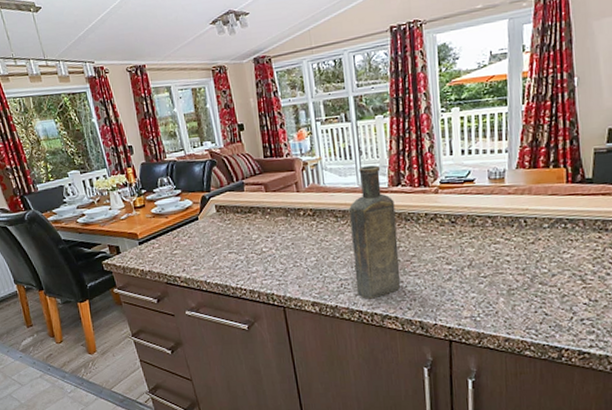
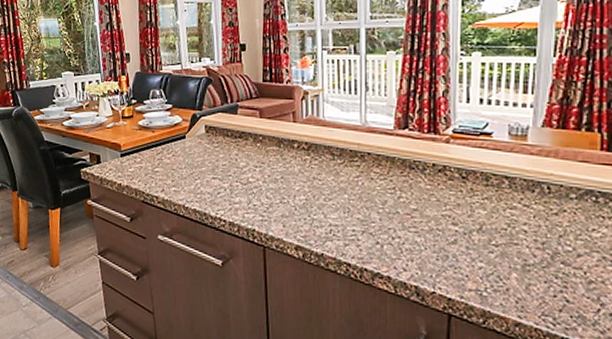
bottle: present [349,165,400,299] -> none [346,103,399,252]

